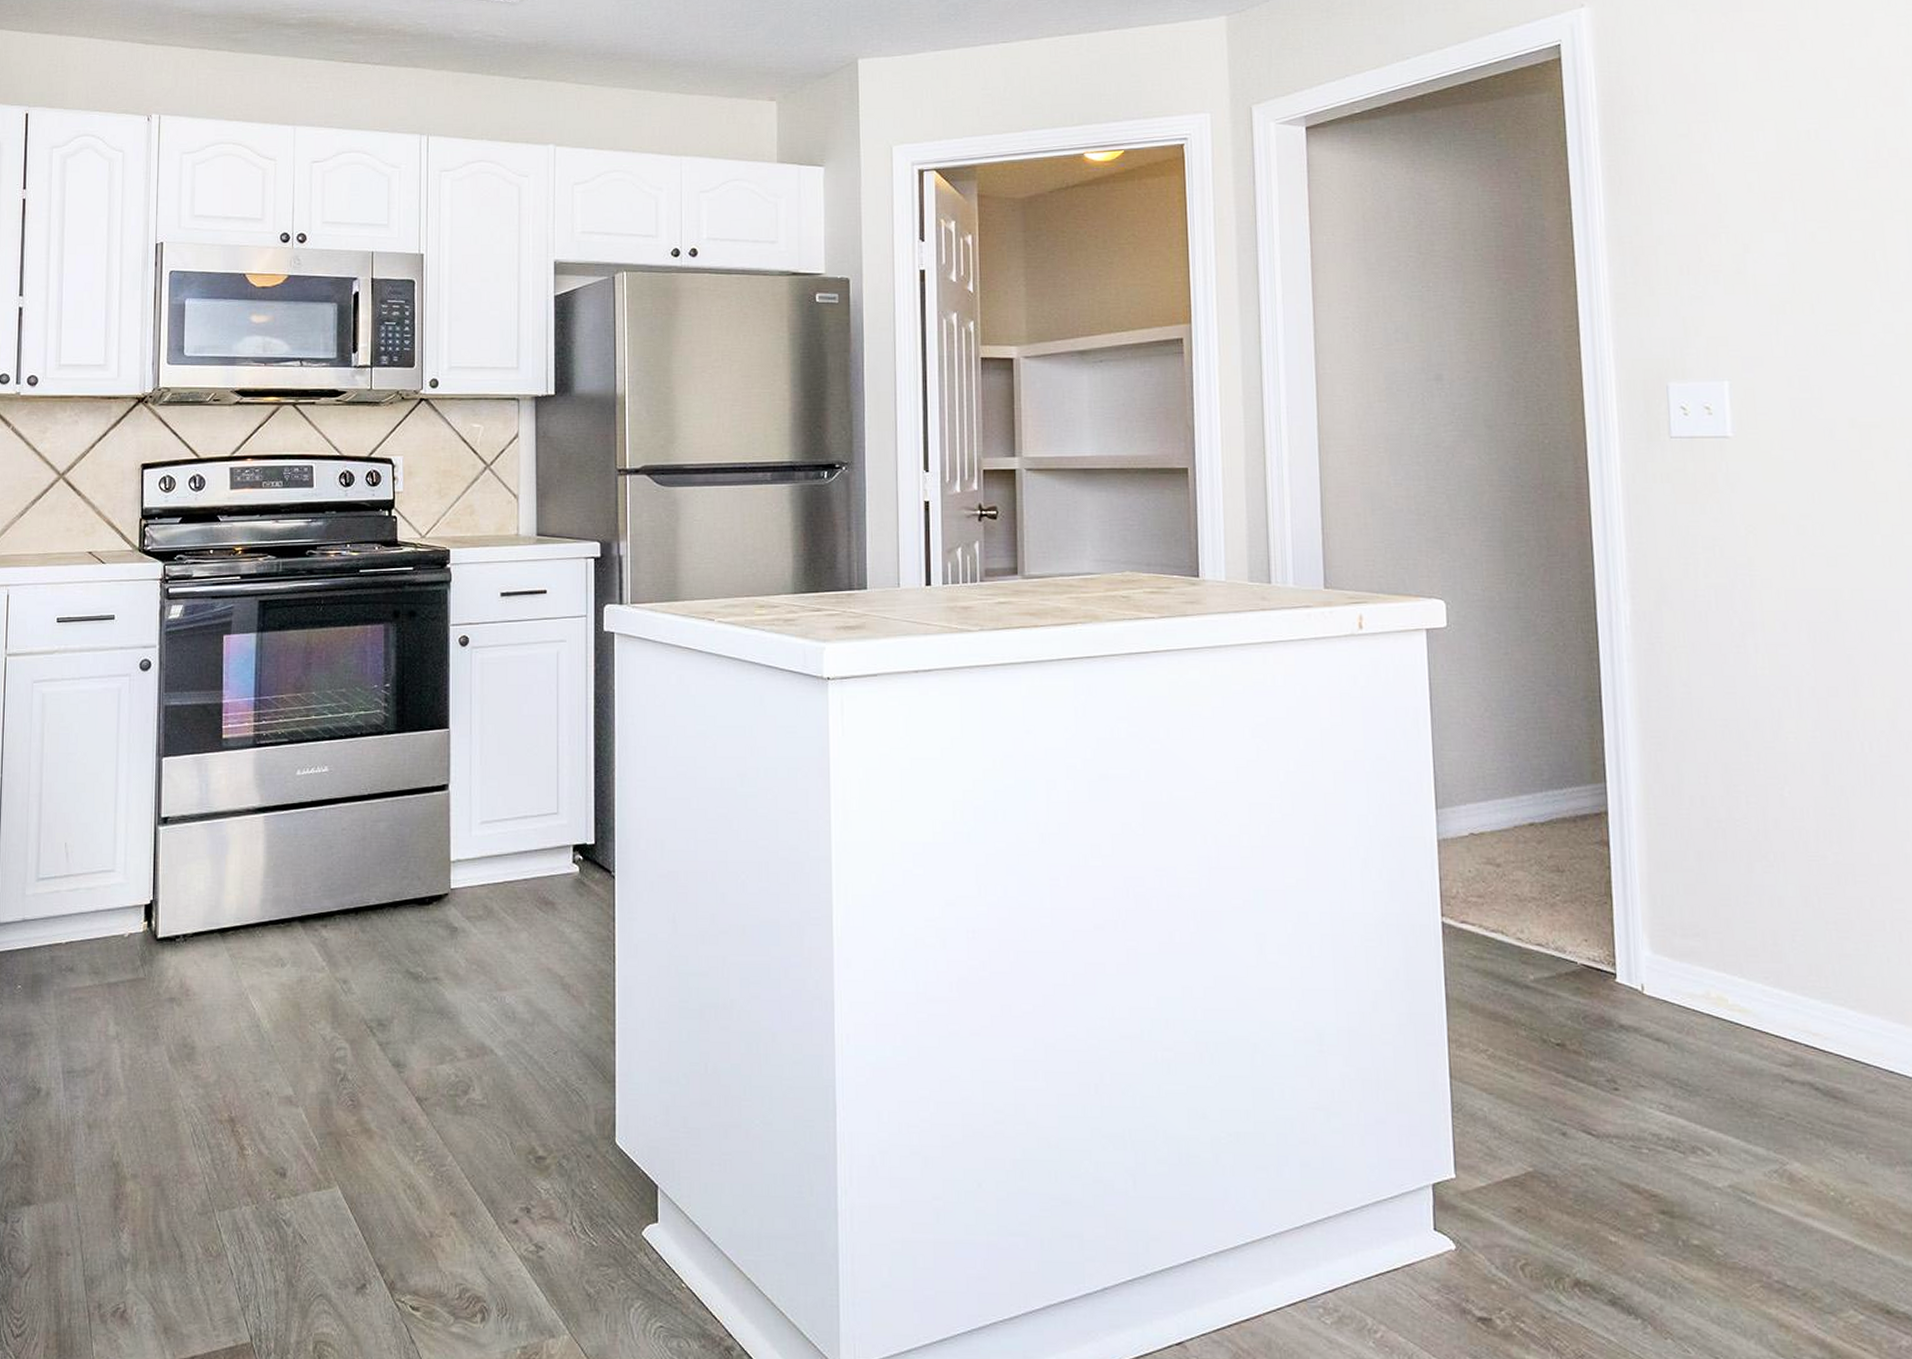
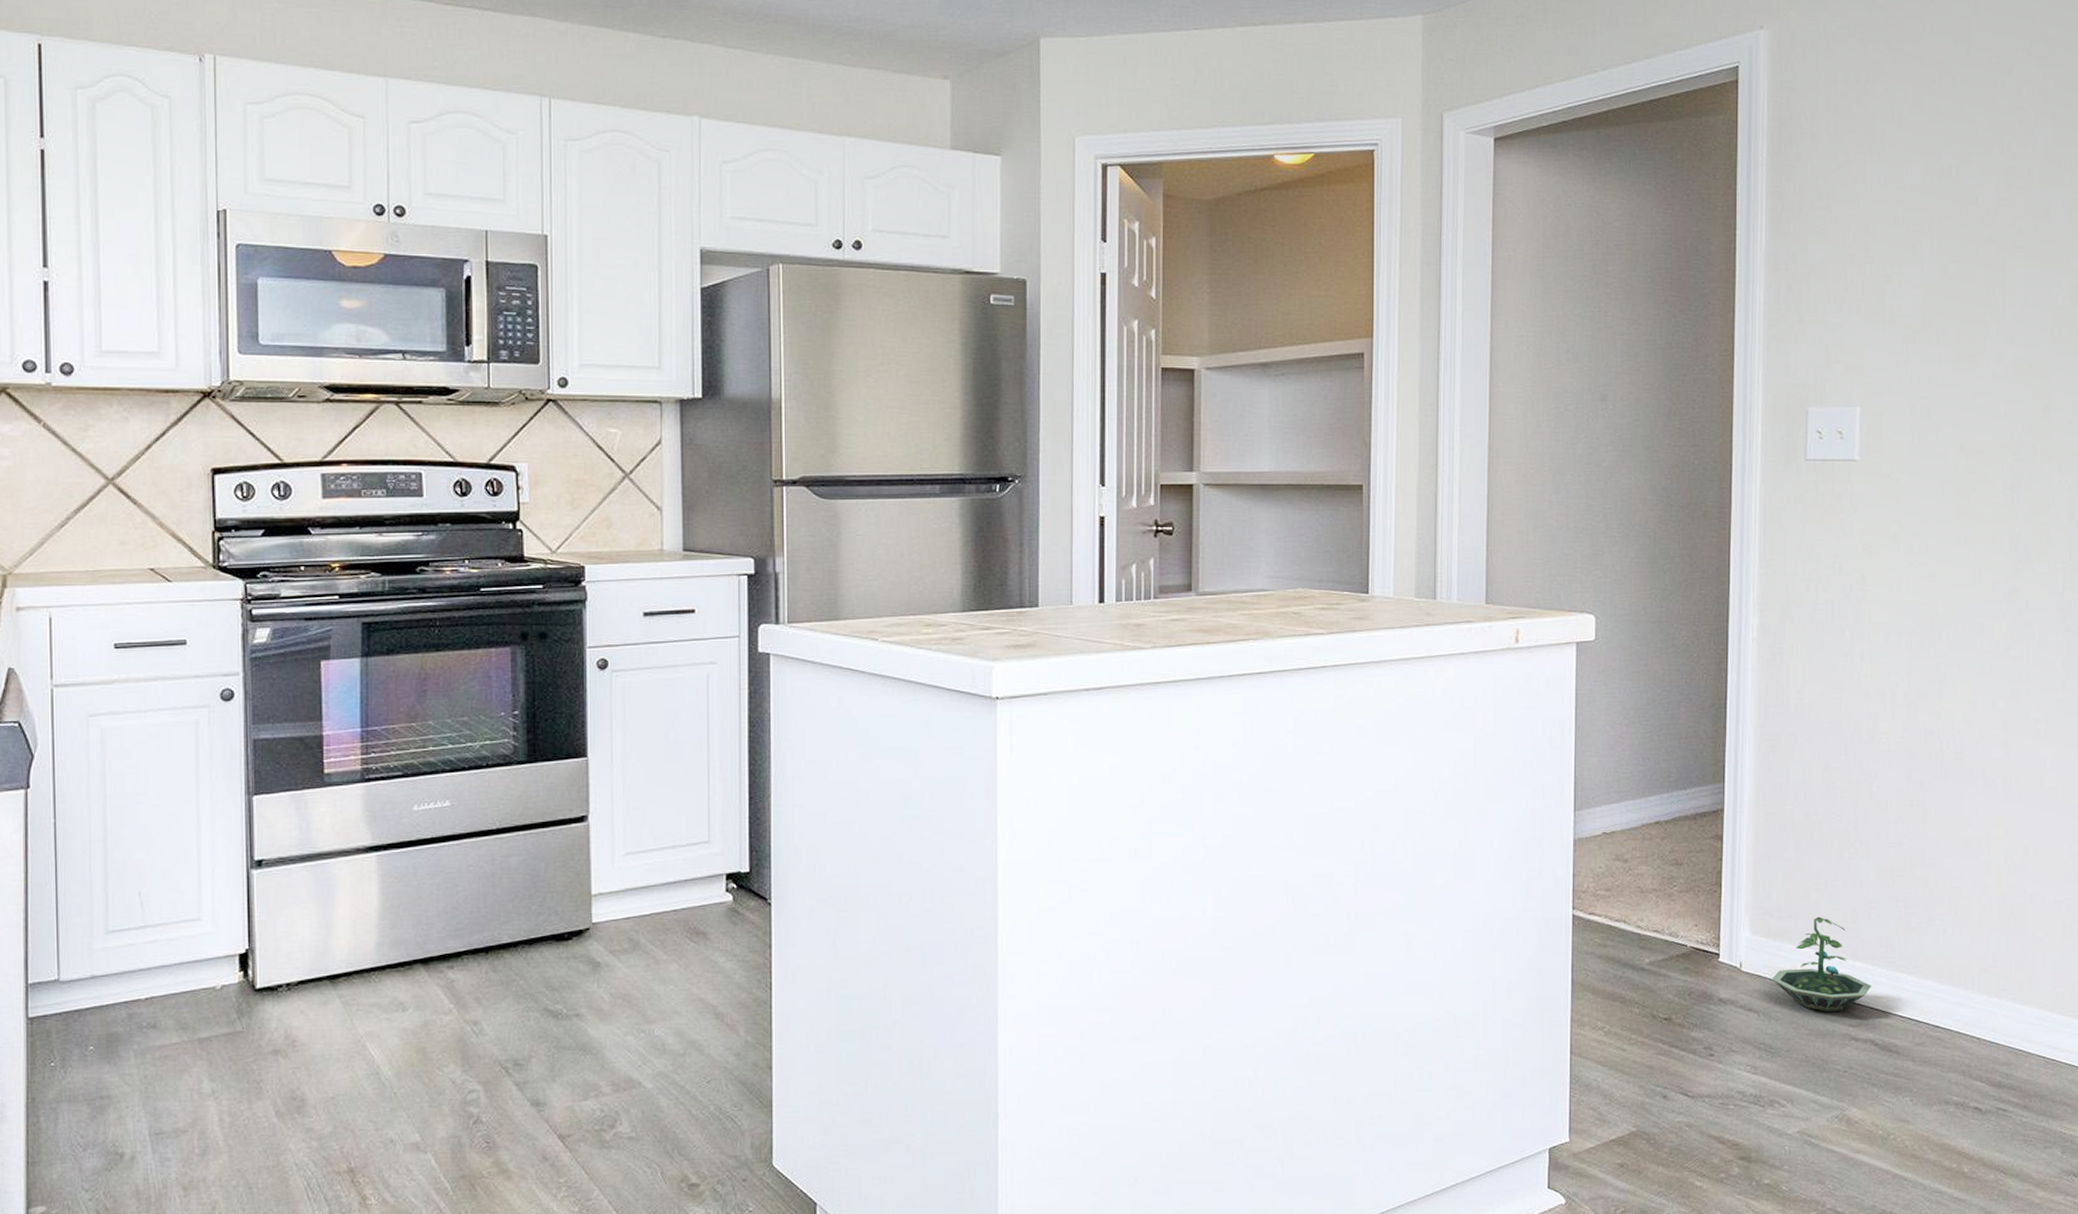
terrarium: none [1681,936,1804,1047] -> present [1772,916,1871,1012]

